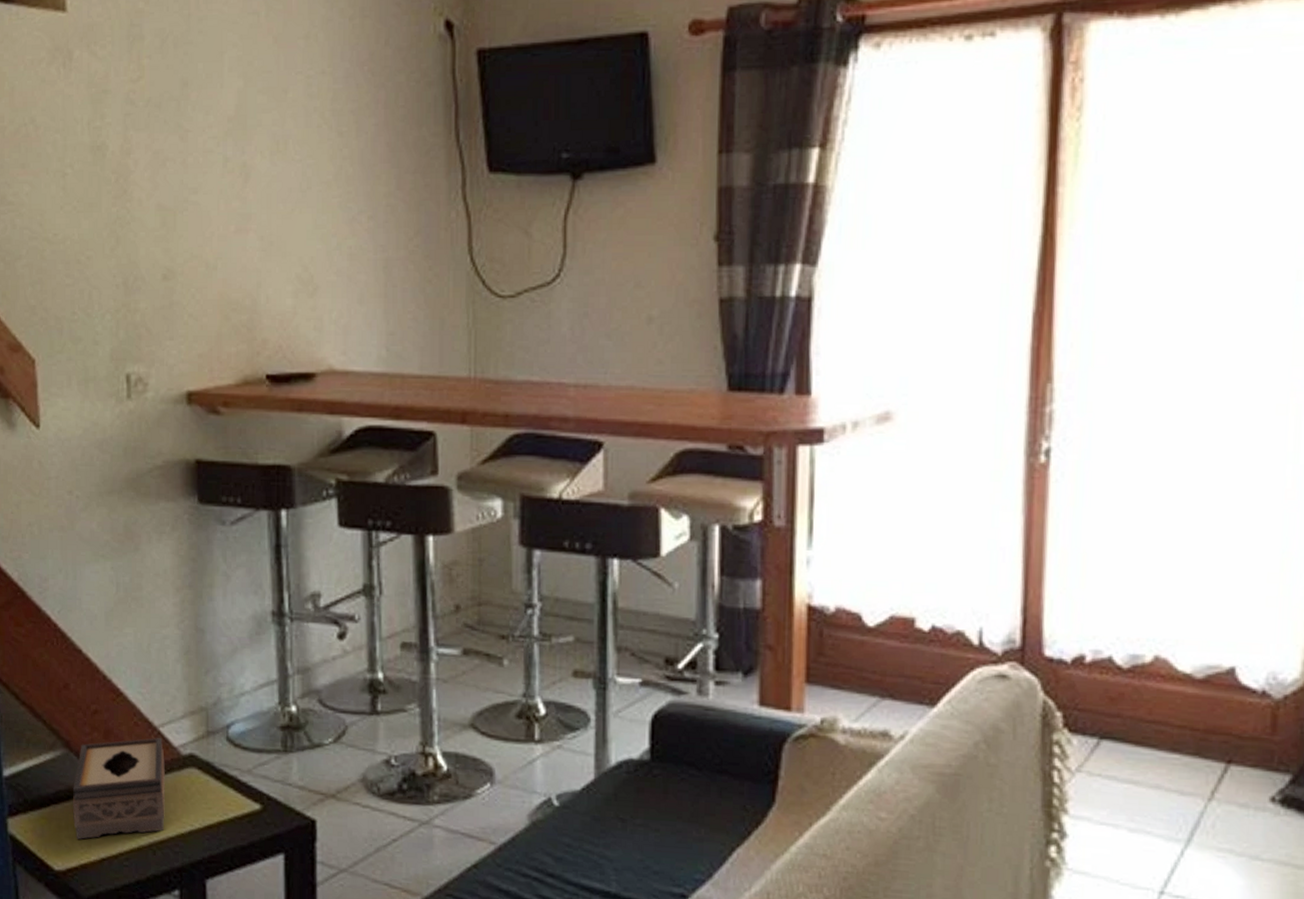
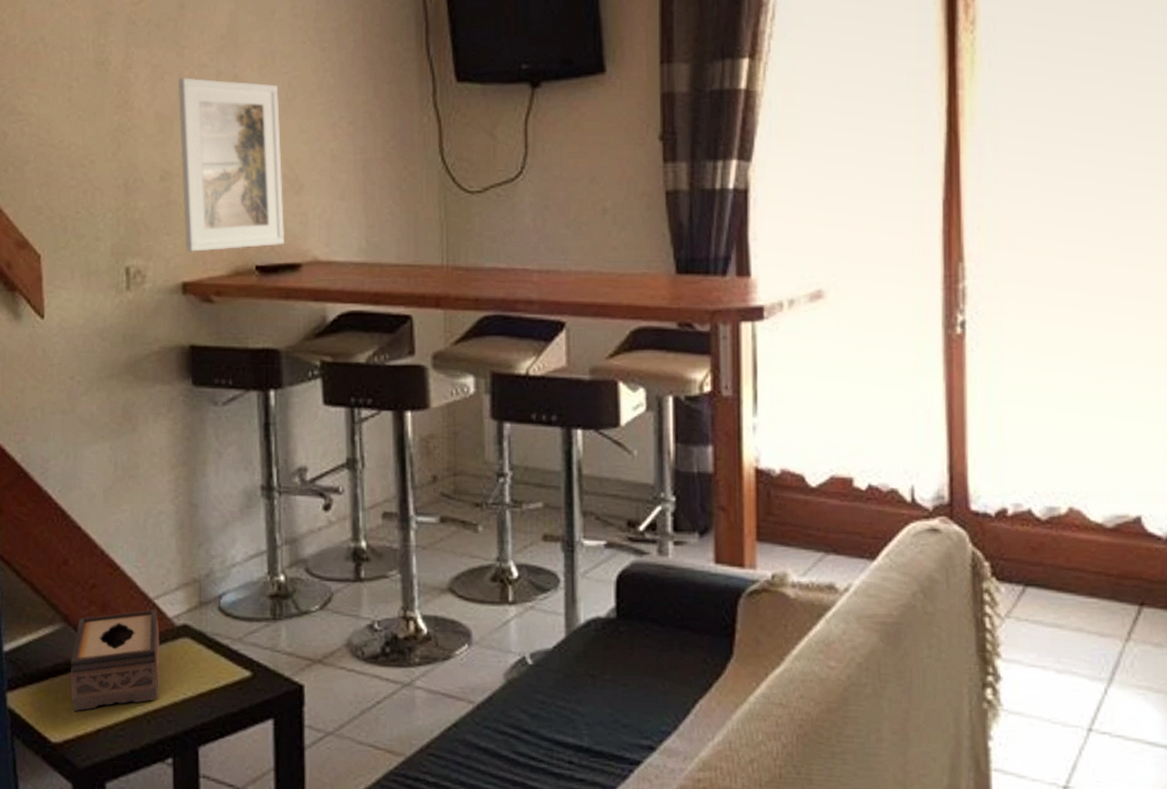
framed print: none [181,164,298,359] -> present [178,77,285,252]

